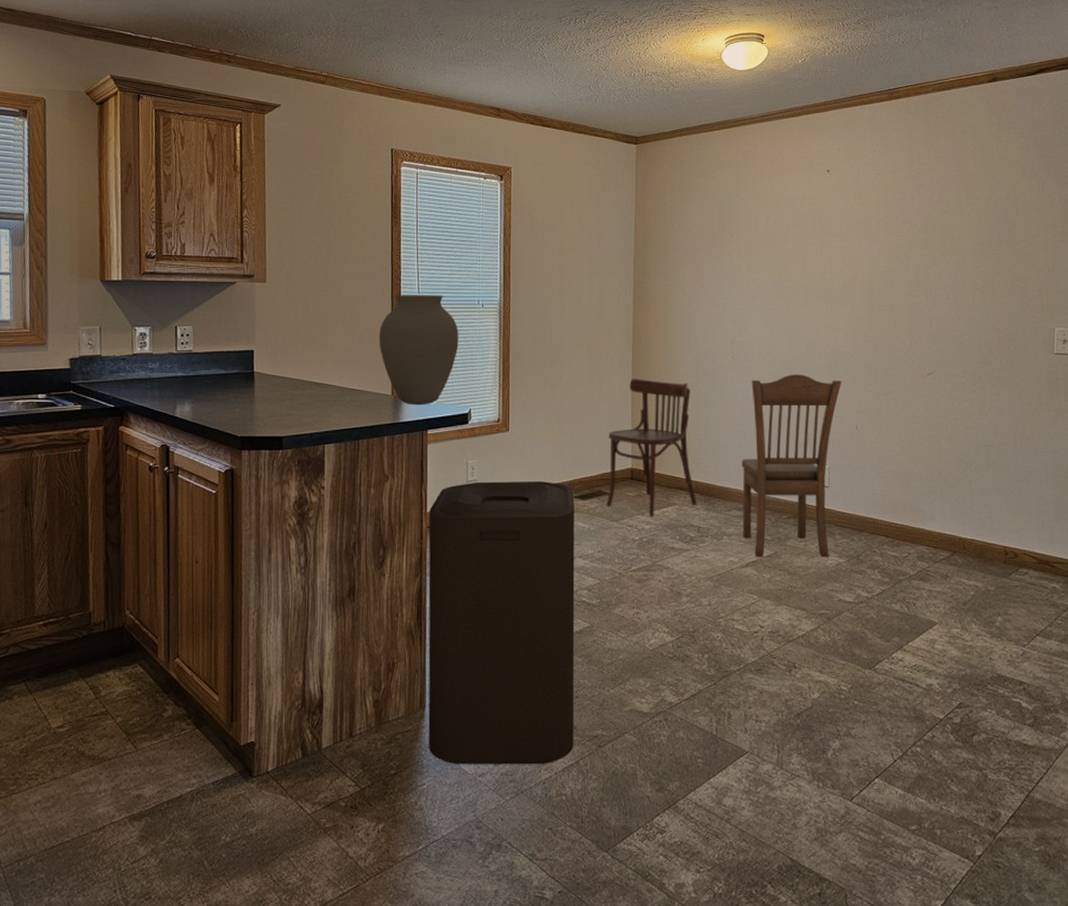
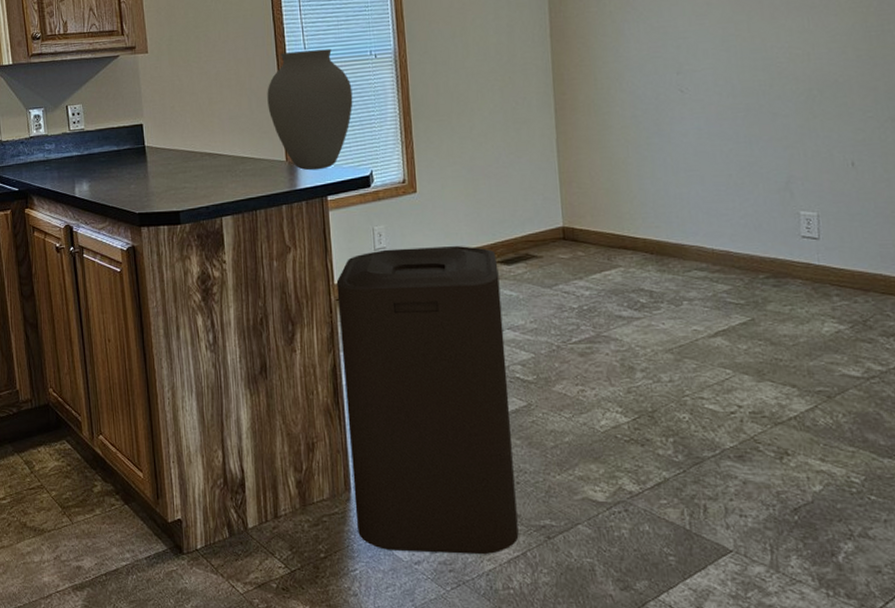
dining chair: present [606,378,697,518] -> none [532,123,646,282]
dining chair: present [742,374,842,557] -> none [700,104,829,324]

